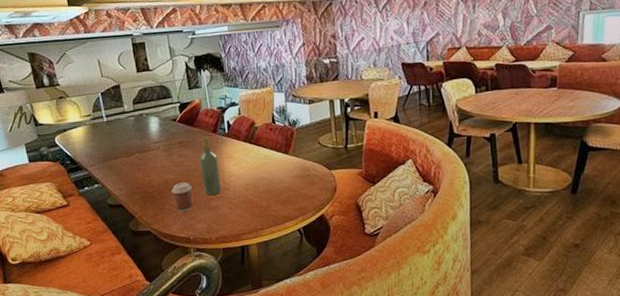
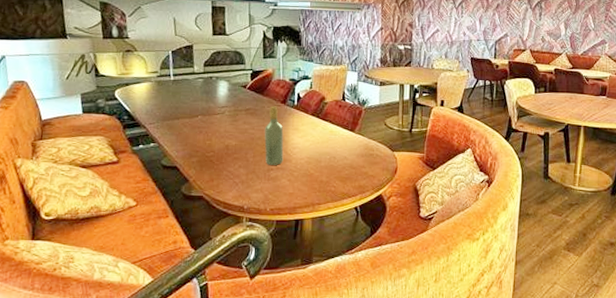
coffee cup: present [172,182,192,212] -> none [231,150,253,179]

